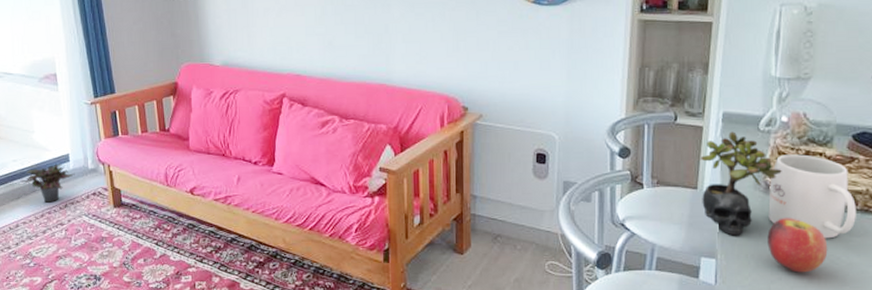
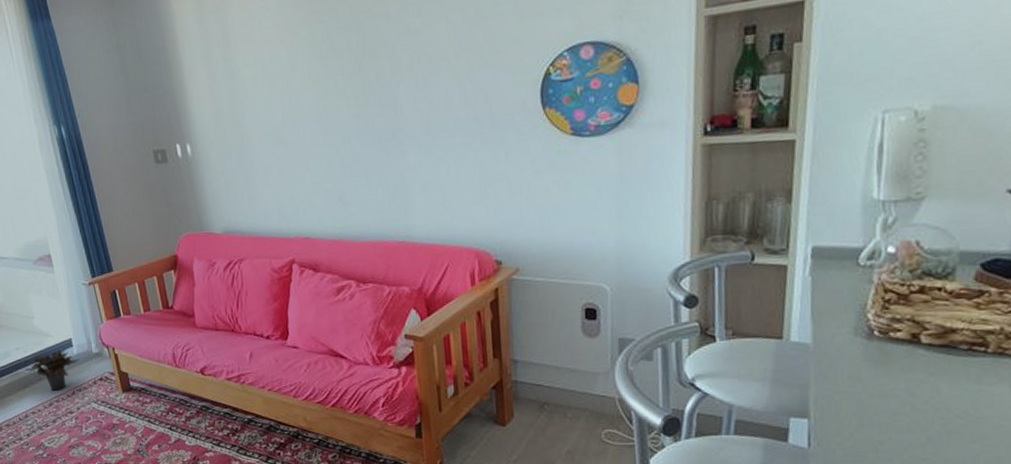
succulent plant: present [700,131,782,236] -> none [785,269,889,391]
fruit: present [767,218,828,273] -> none [872,366,951,431]
mug: present [768,154,856,239] -> none [873,290,987,389]

